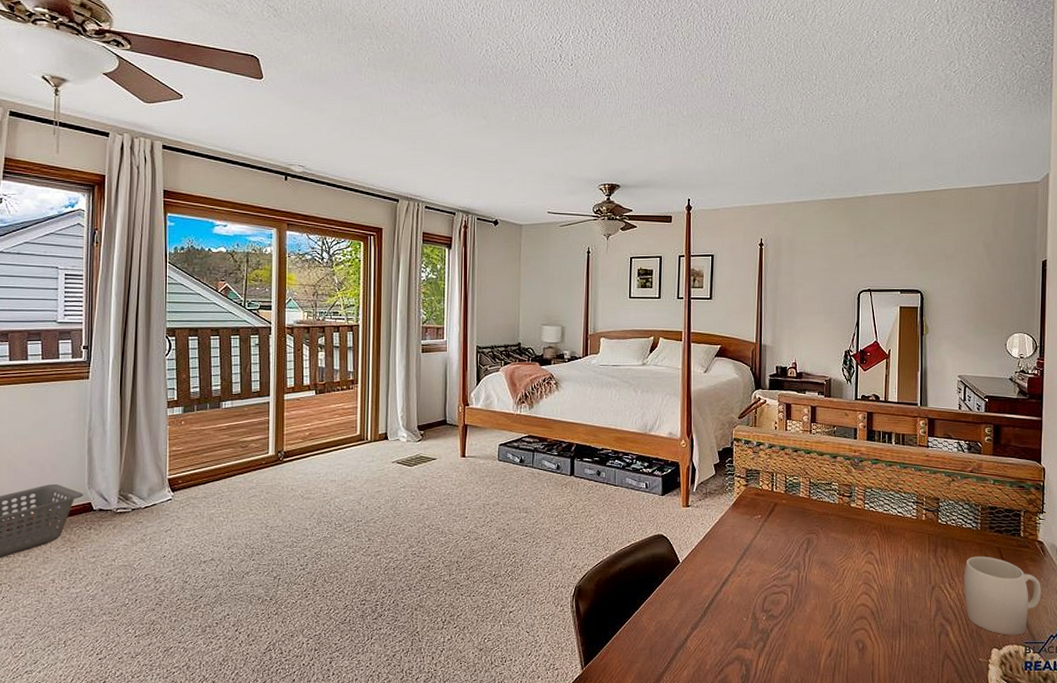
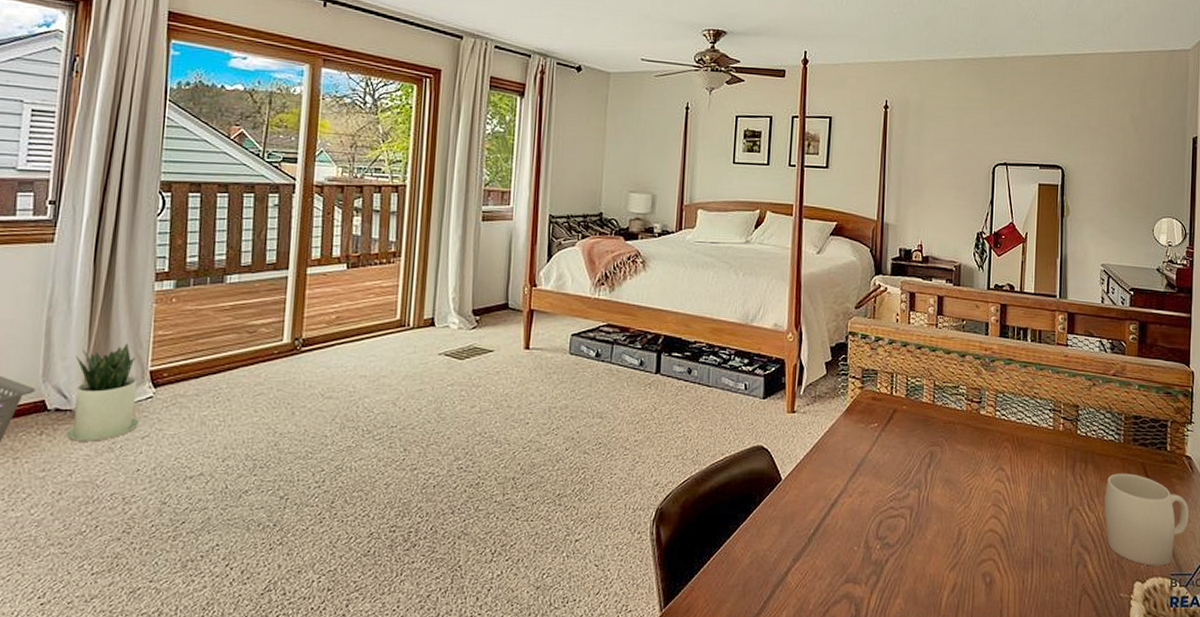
planter: none [108,457,163,534] -> present [65,343,140,442]

